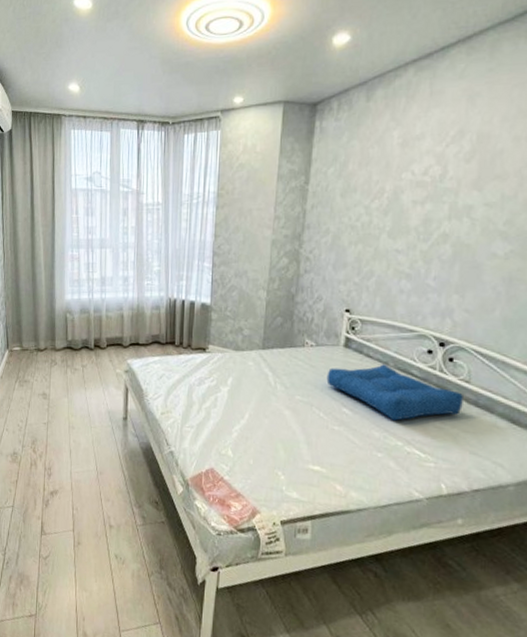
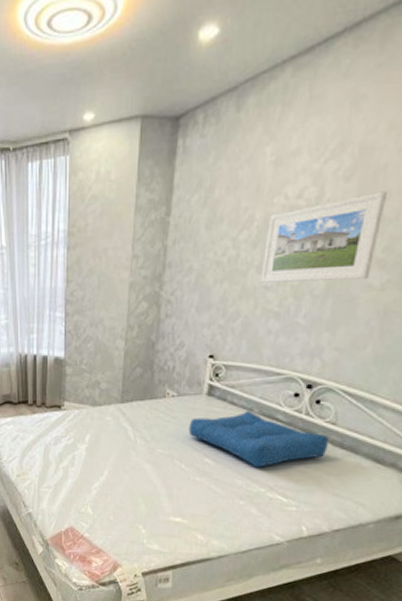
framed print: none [392,172,504,249] -> present [260,191,387,283]

